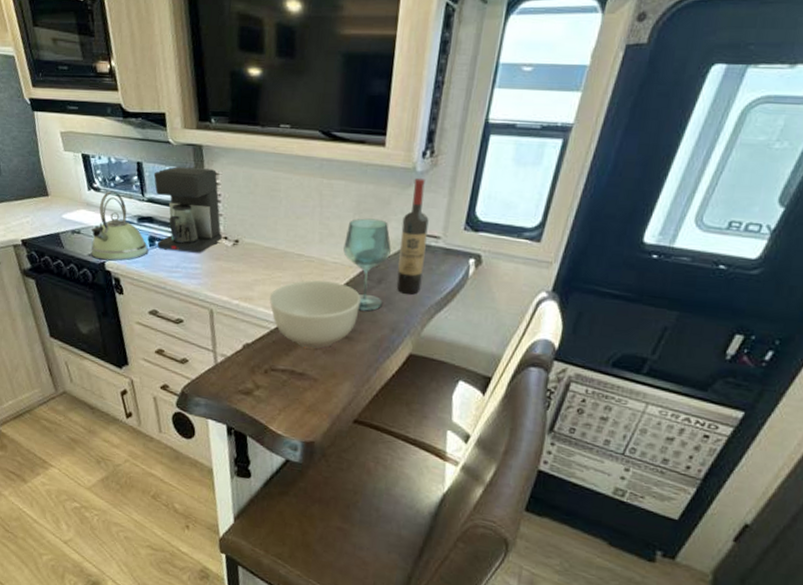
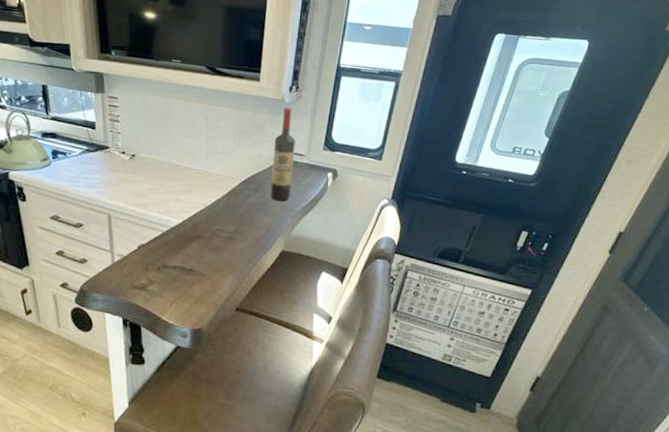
coffee maker: present [153,166,222,253] -> none [57,90,120,166]
bowl: present [269,280,361,349] -> none [162,189,241,248]
wine glass: present [343,218,391,311] -> none [226,138,266,215]

